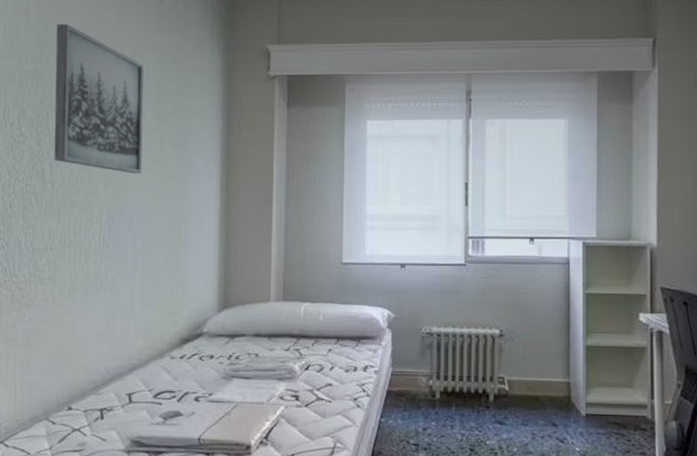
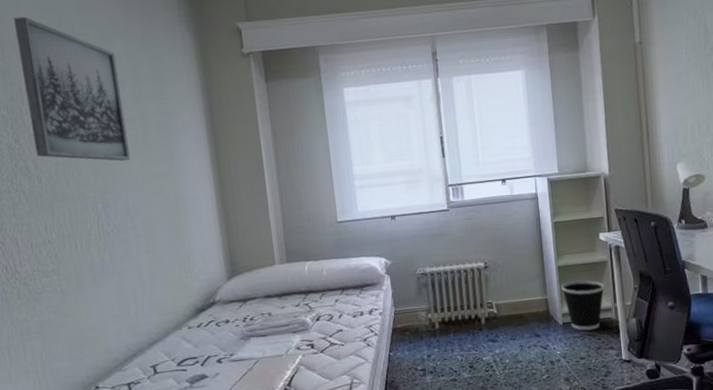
wastebasket: none [588,365,641,428] -> present [561,280,605,331]

